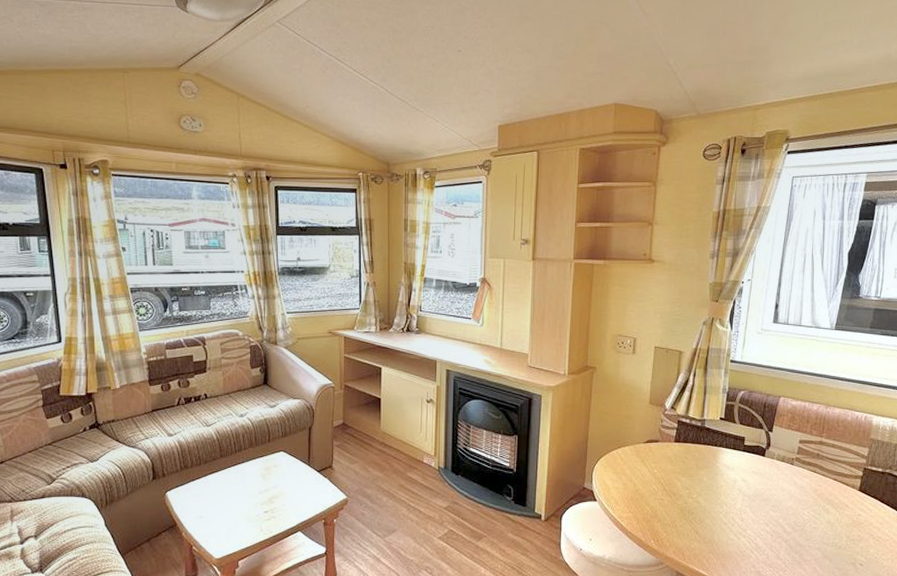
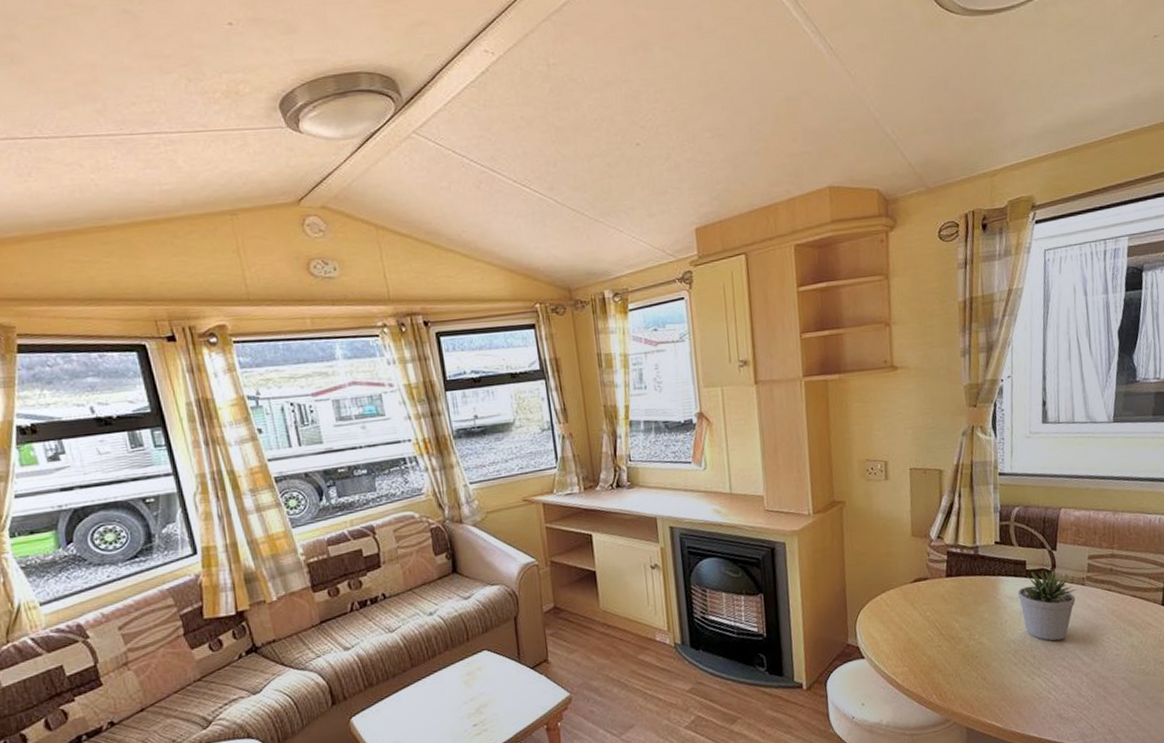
potted plant: none [734,447,785,509] -> present [1017,568,1076,641]

